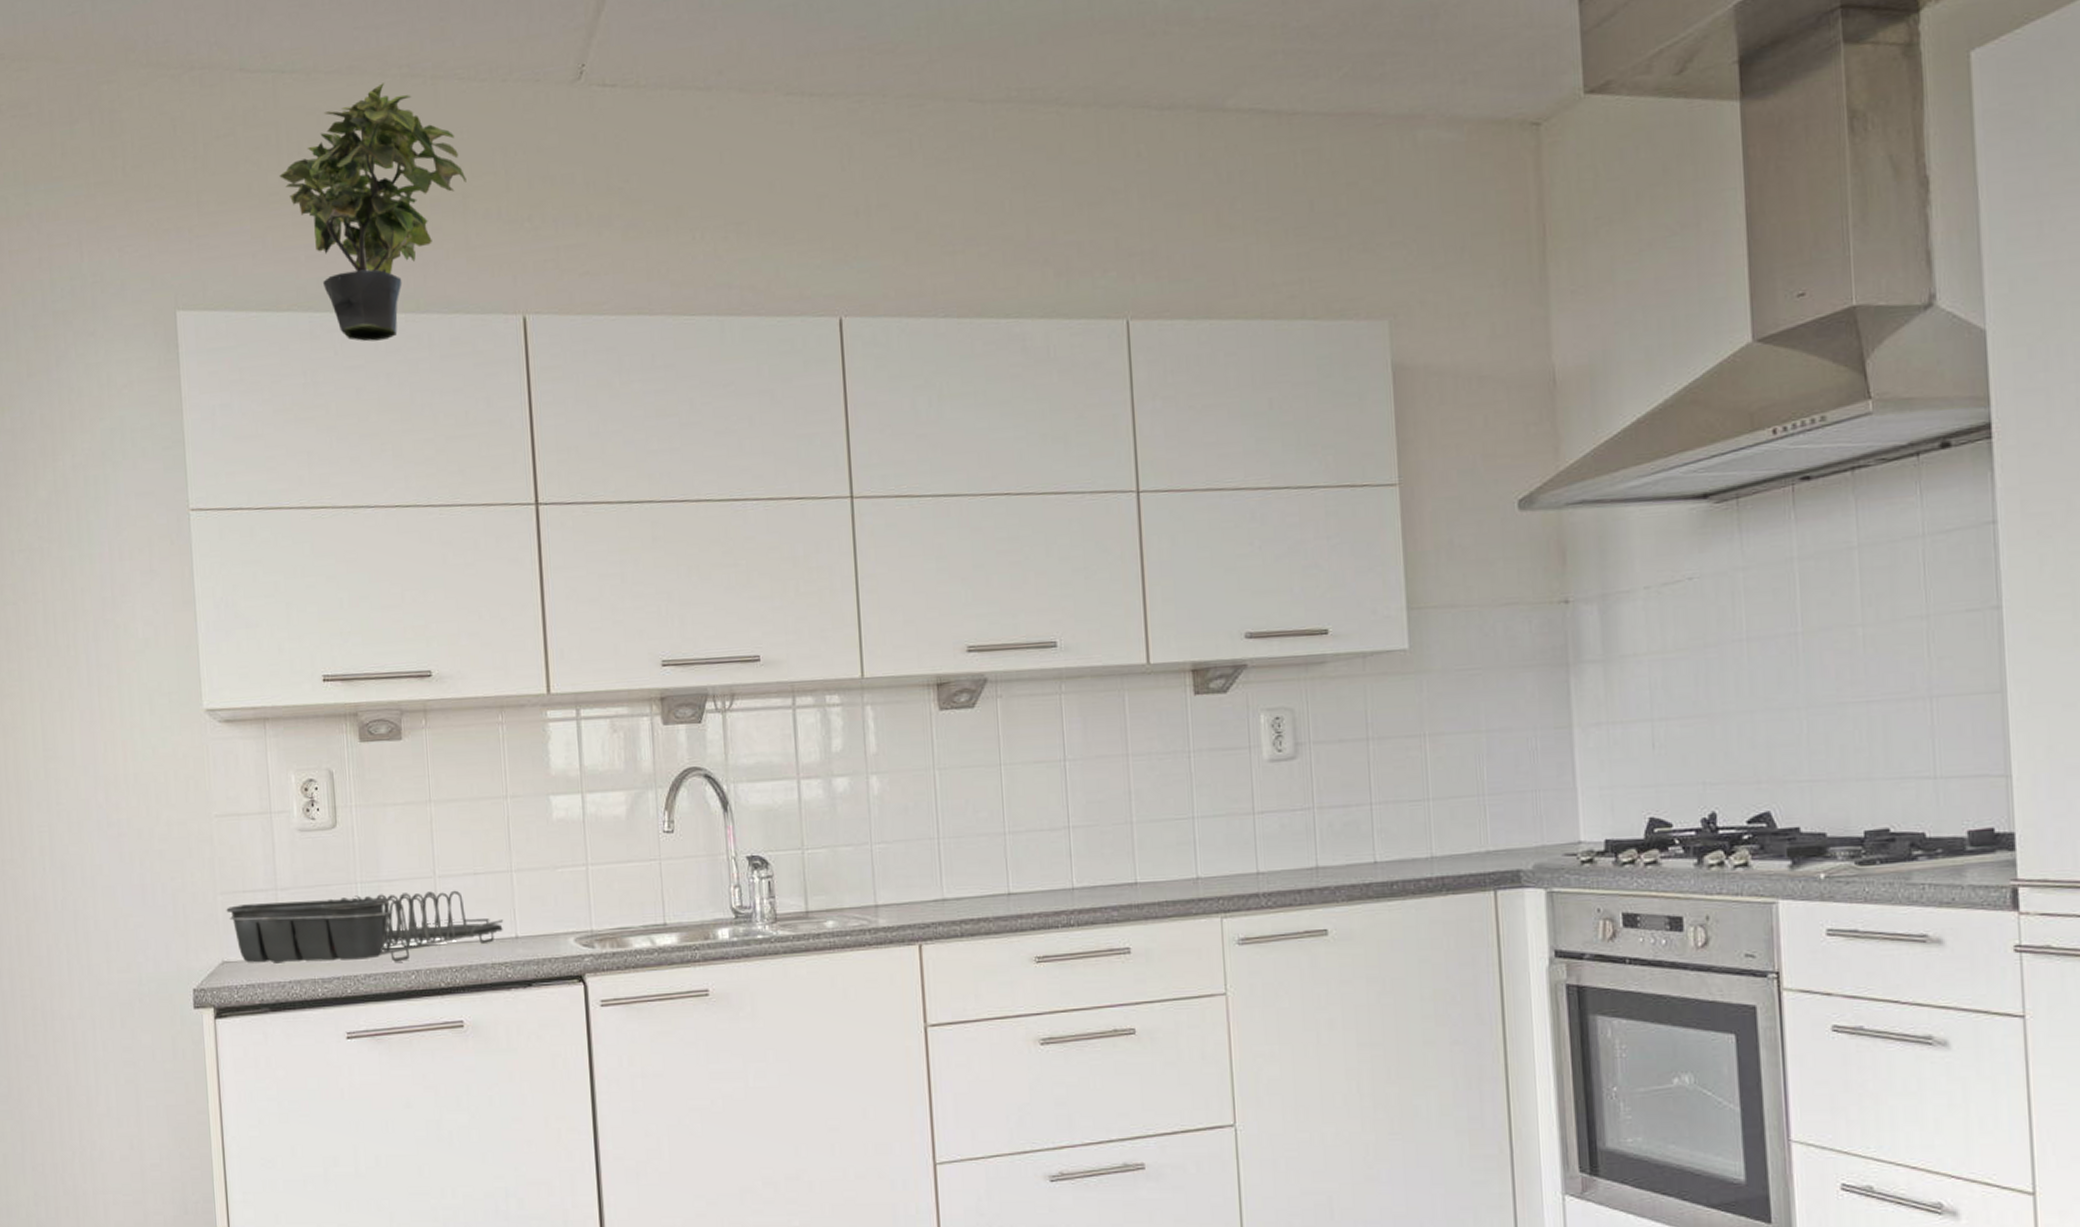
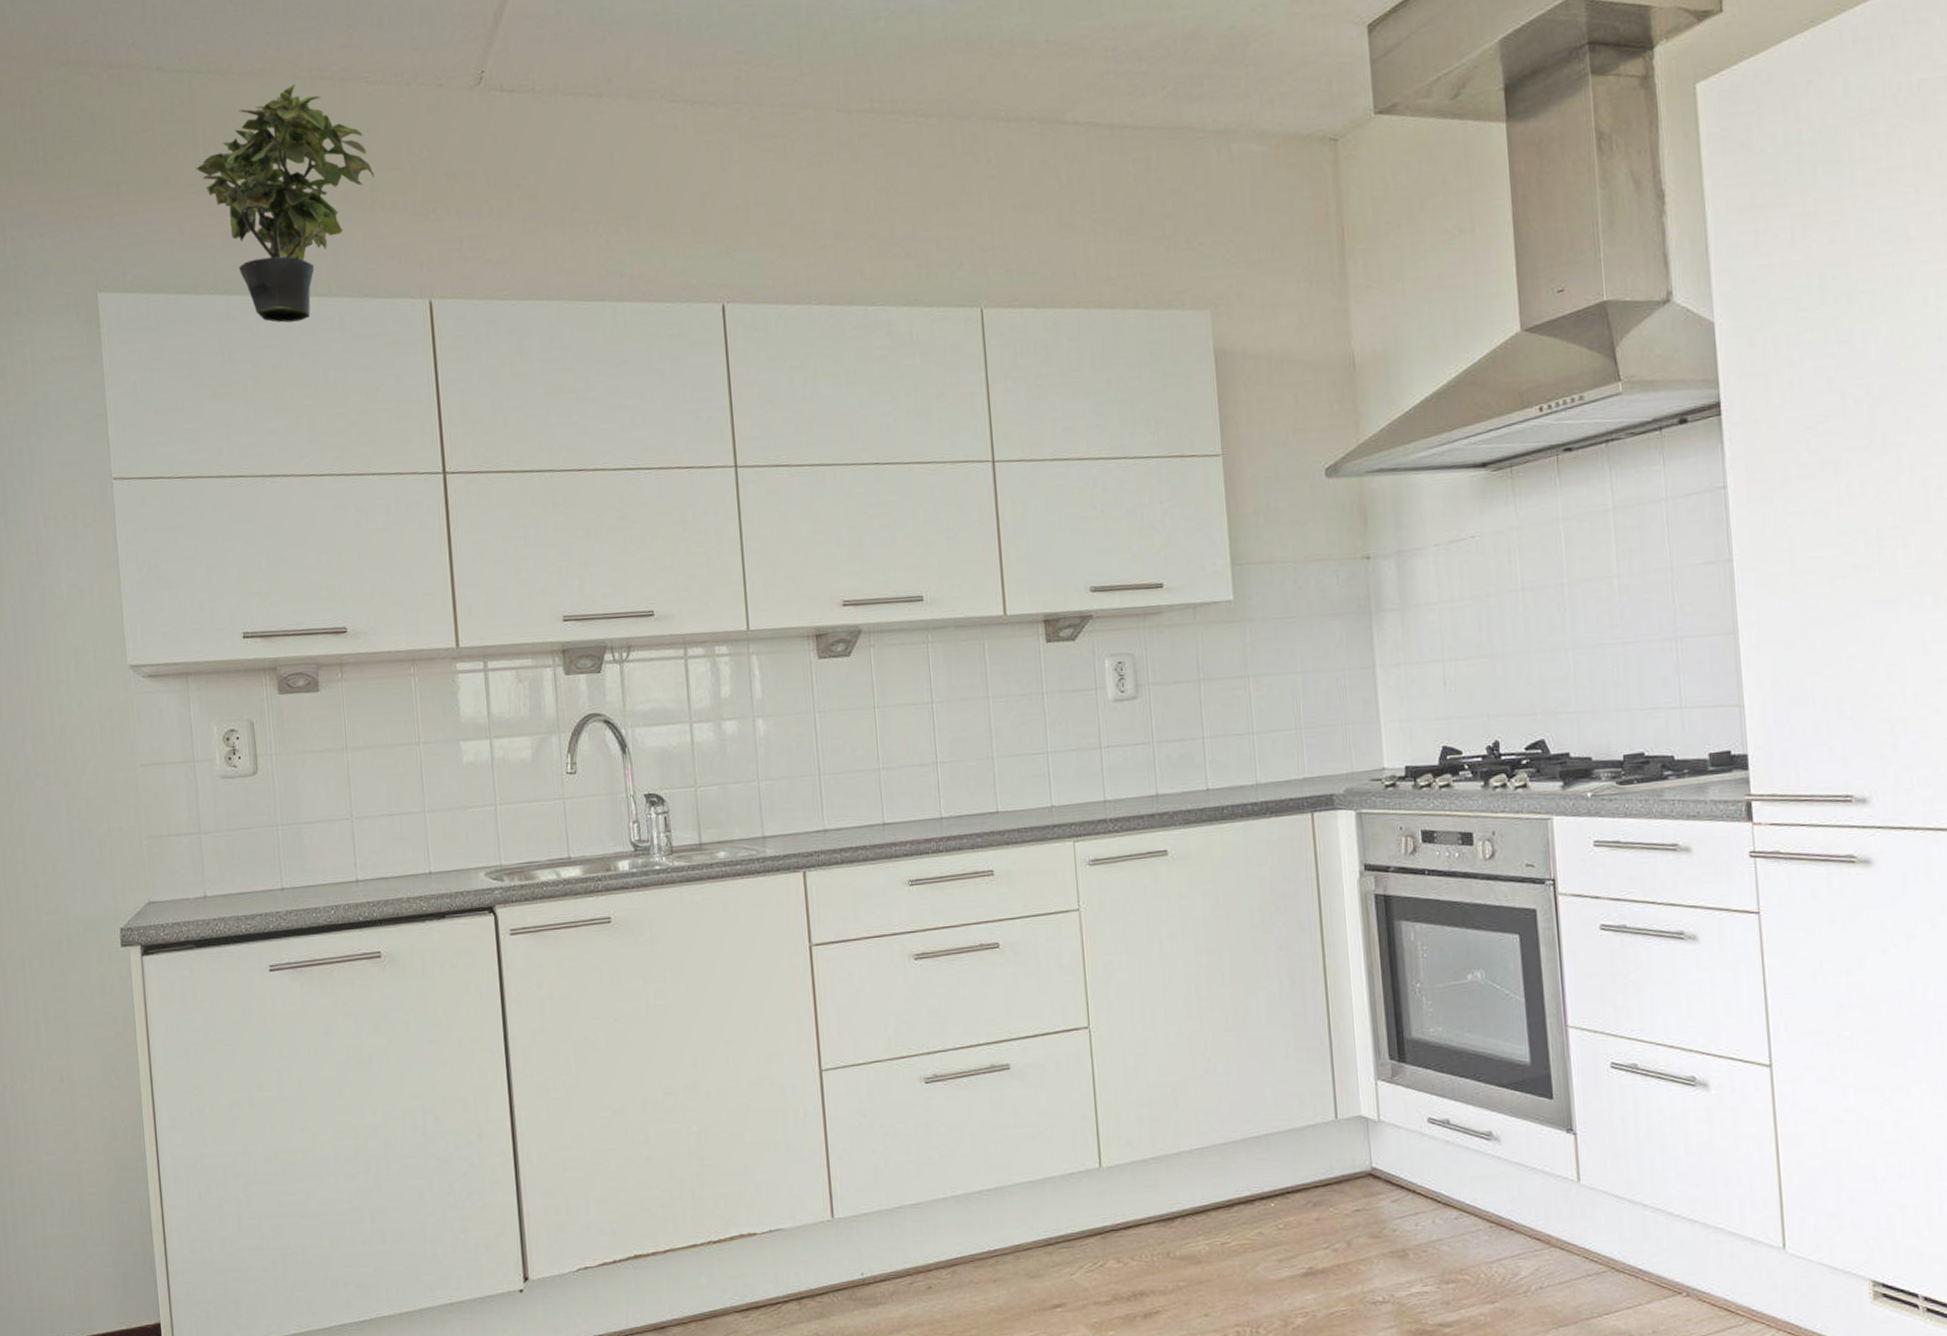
dish rack: present [226,890,504,965] -> none [151,830,418,904]

